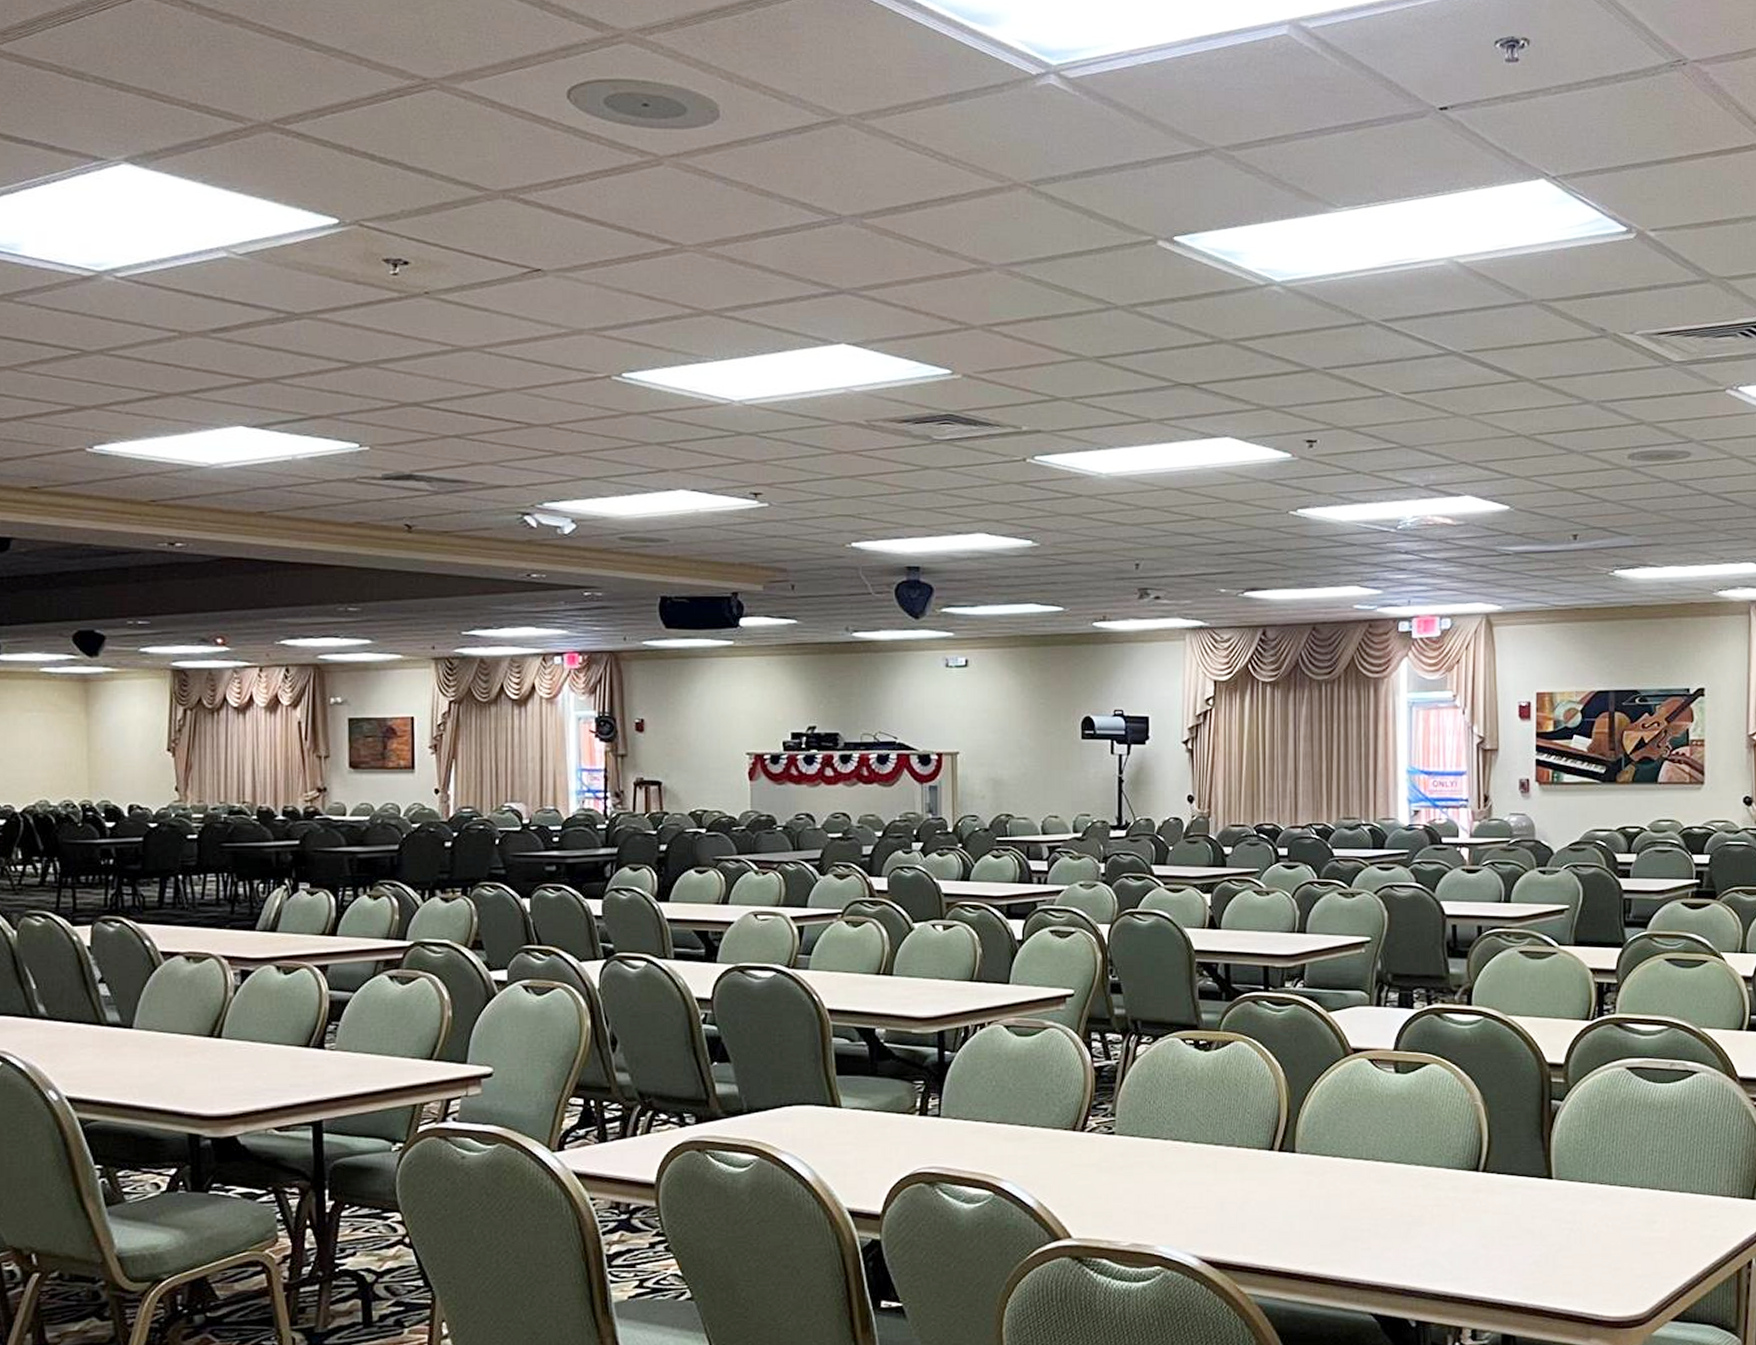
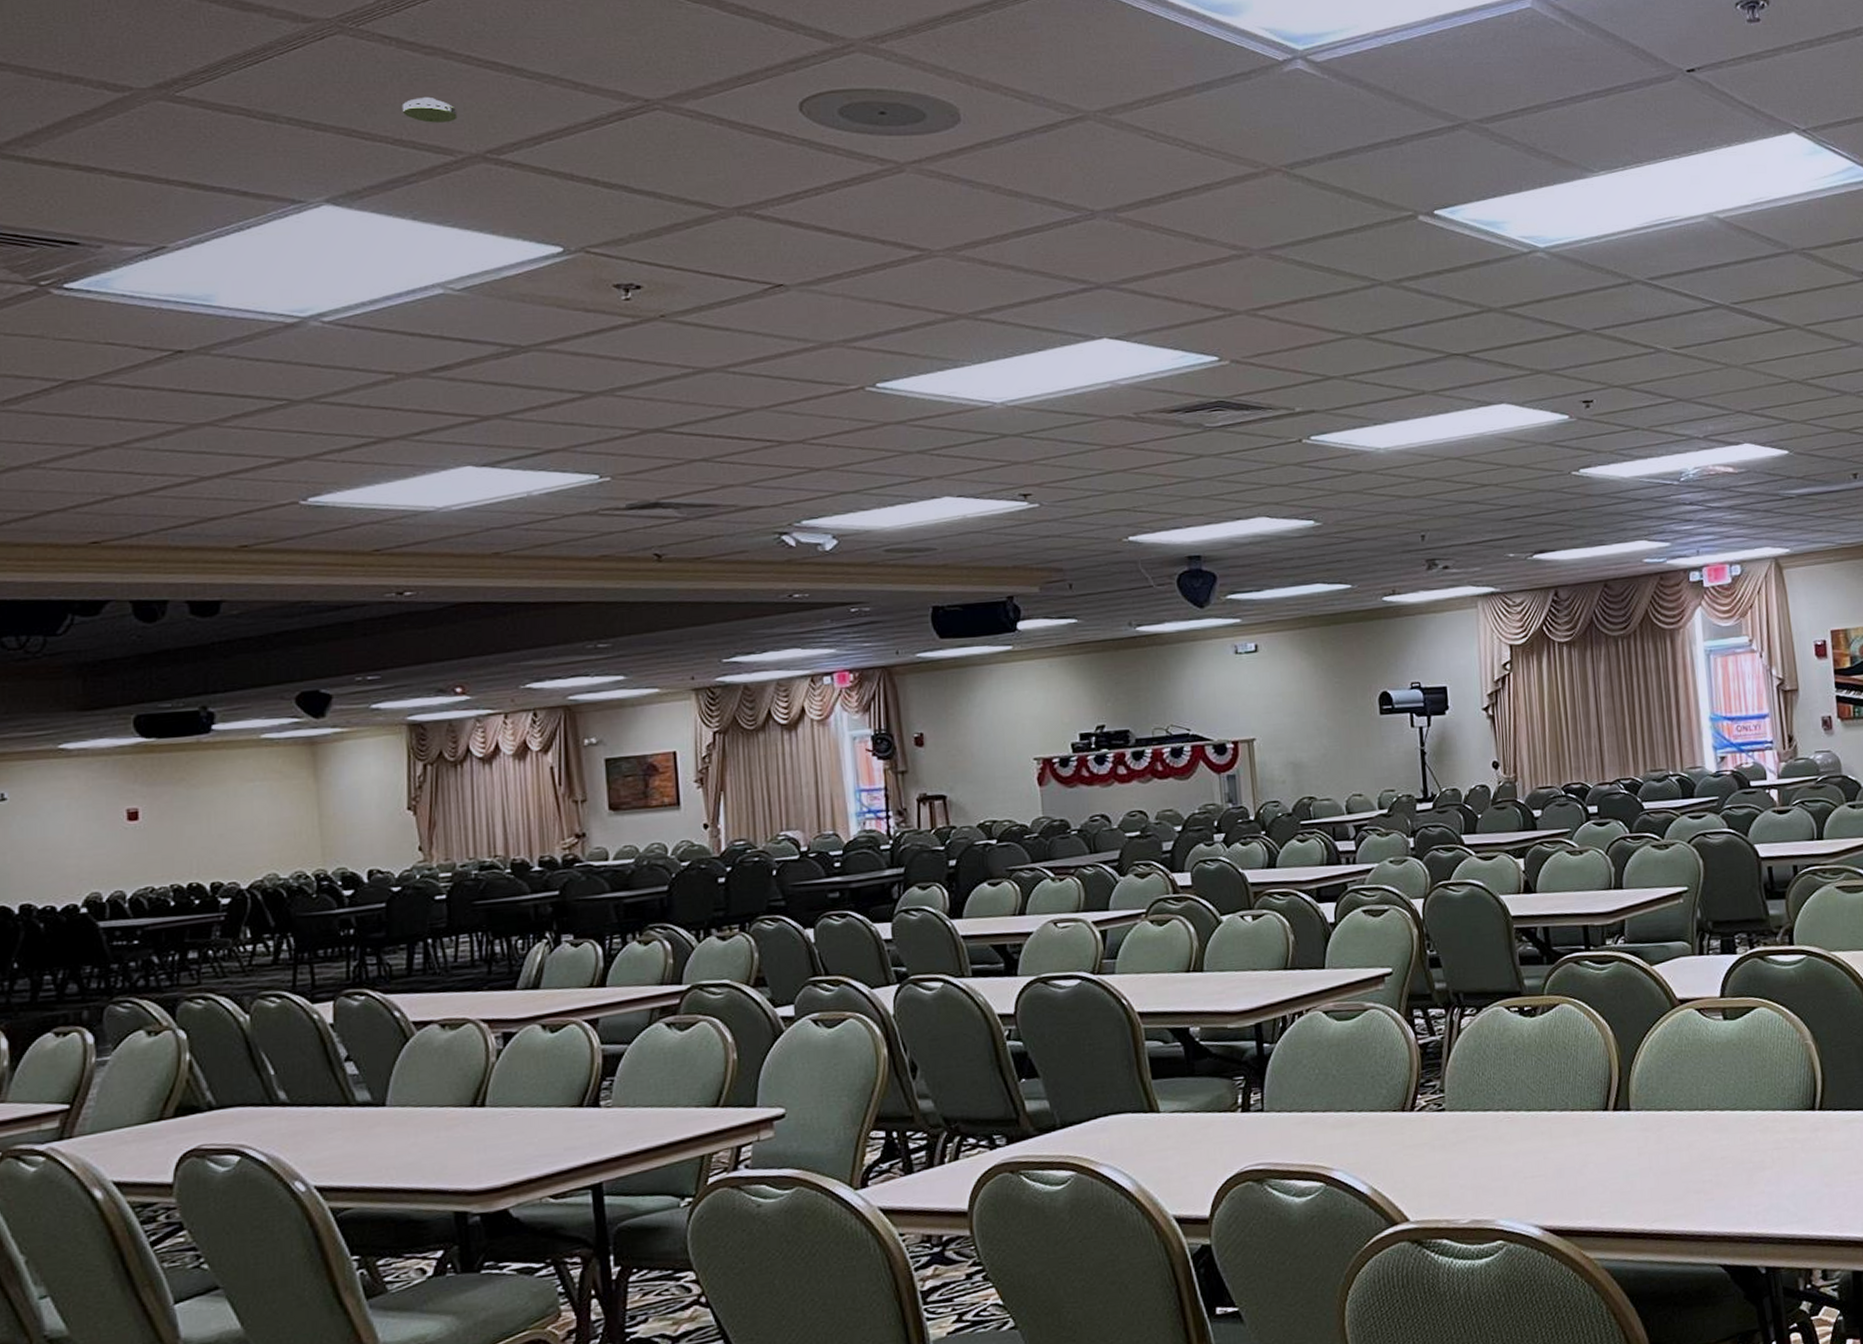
smoke detector: none [198,63,249,90] -> present [401,96,458,123]

